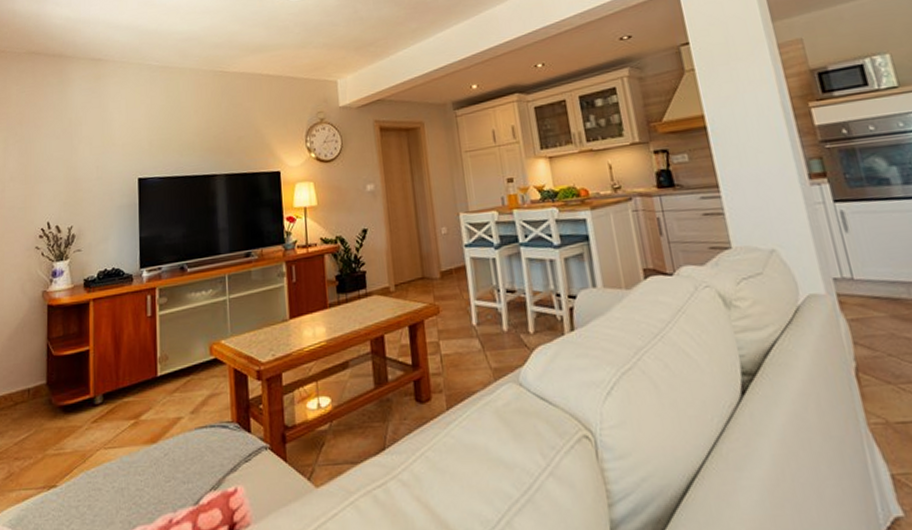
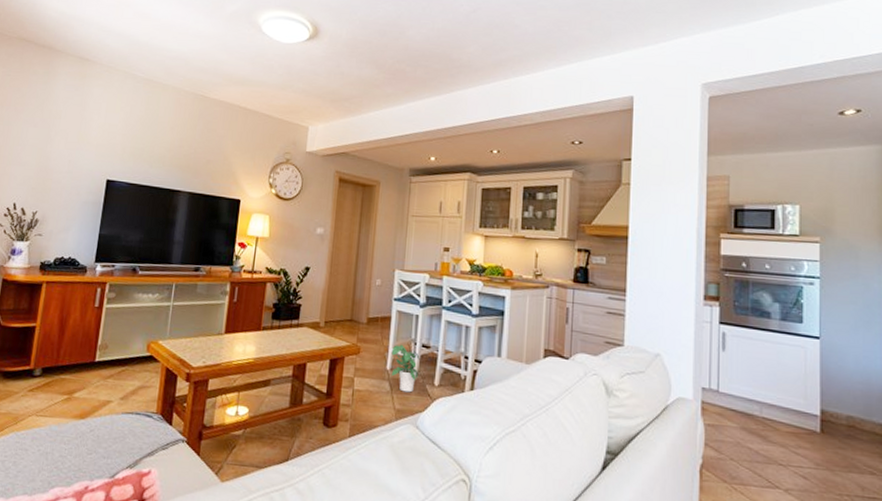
potted plant: none [474,293,510,347] -> present [391,344,420,393]

